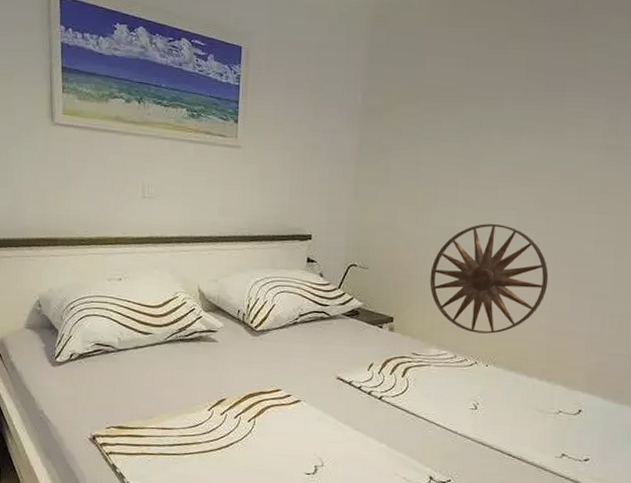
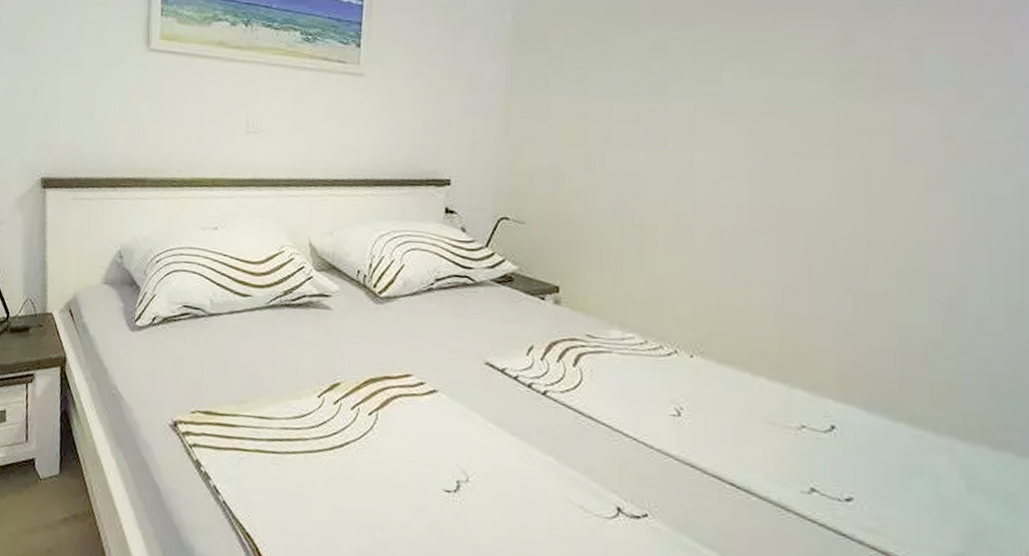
wall art: present [430,224,549,334] -> none [607,169,772,314]

